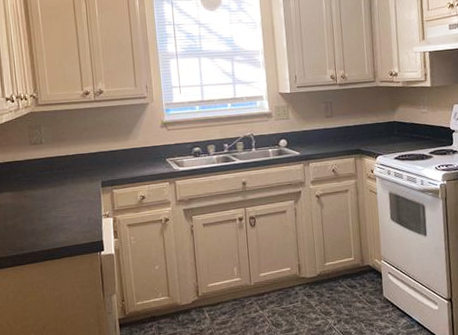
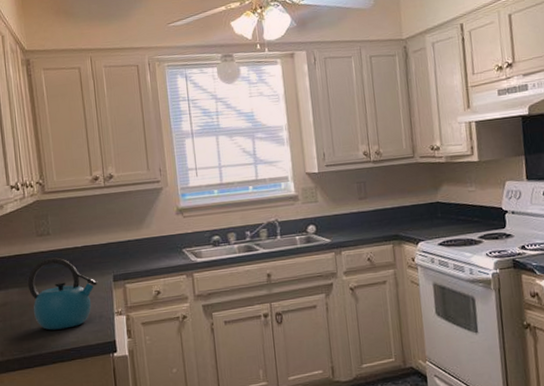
kettle: none [21,164,88,231] -> present [27,257,98,330]

